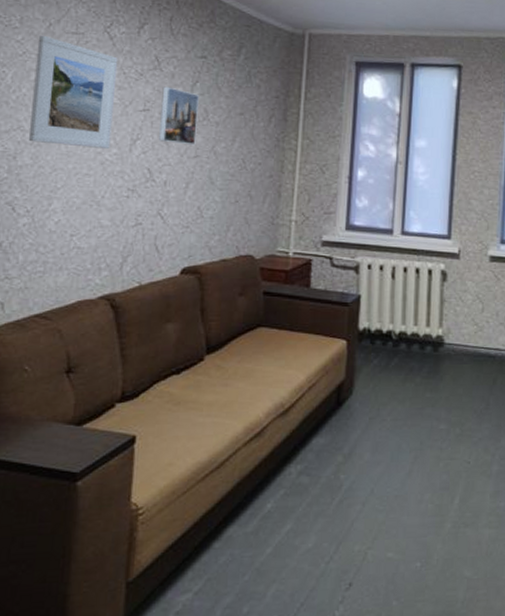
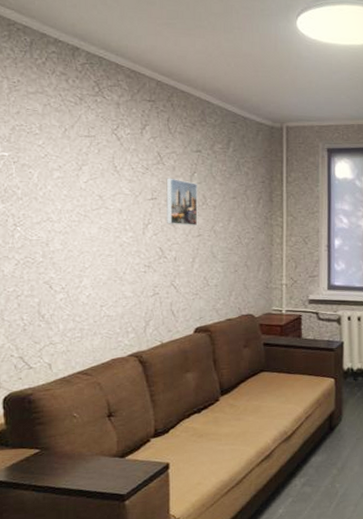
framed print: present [29,35,118,149] -> none [56,139,127,233]

